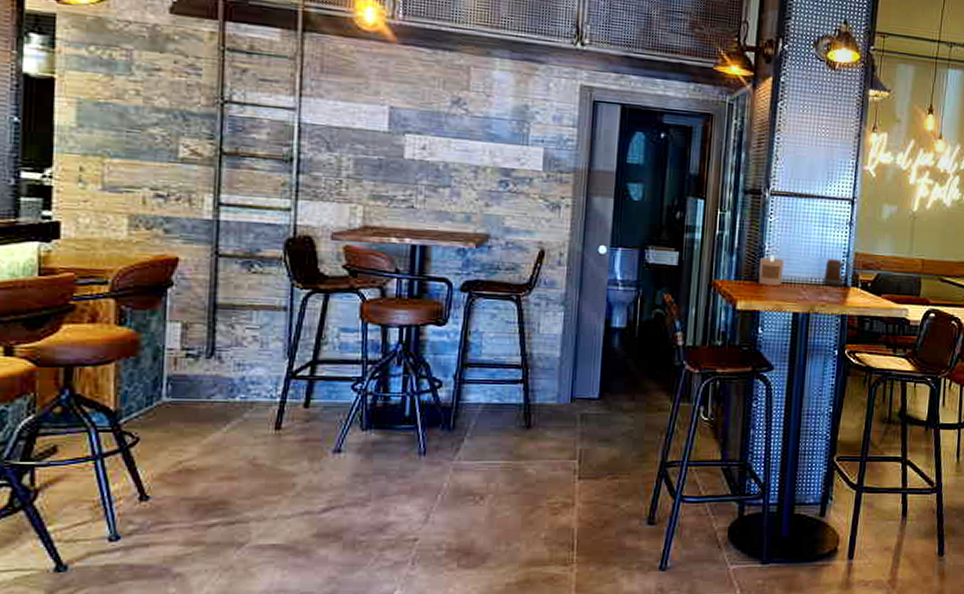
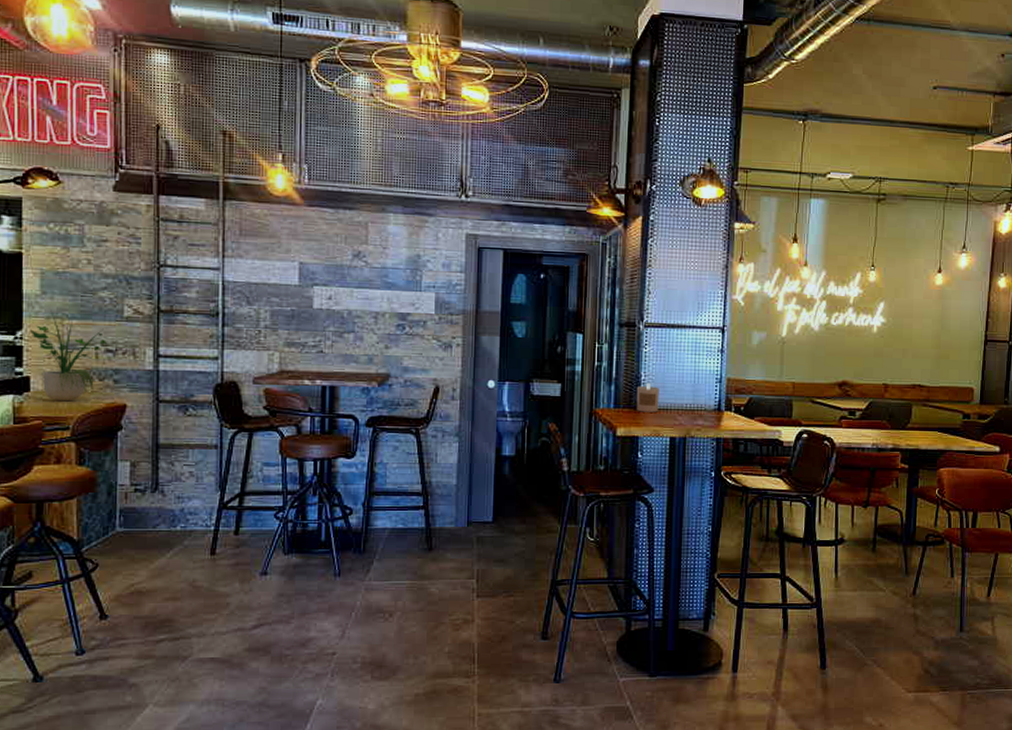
potted plant: none [62,146,158,252] -> present [30,310,108,402]
beer mug: present [822,259,851,286] -> none [697,385,724,411]

